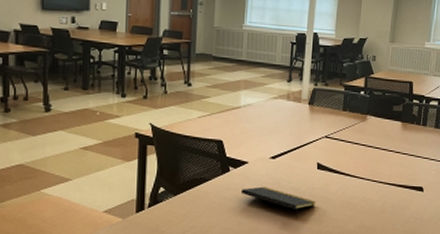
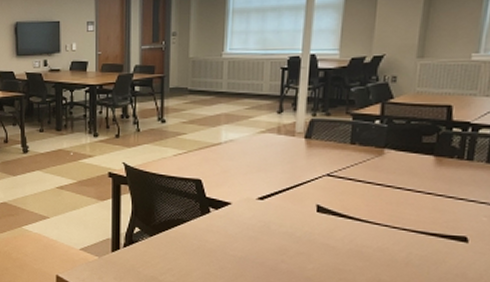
notepad: present [240,186,316,218] -> none [223,230,316,266]

